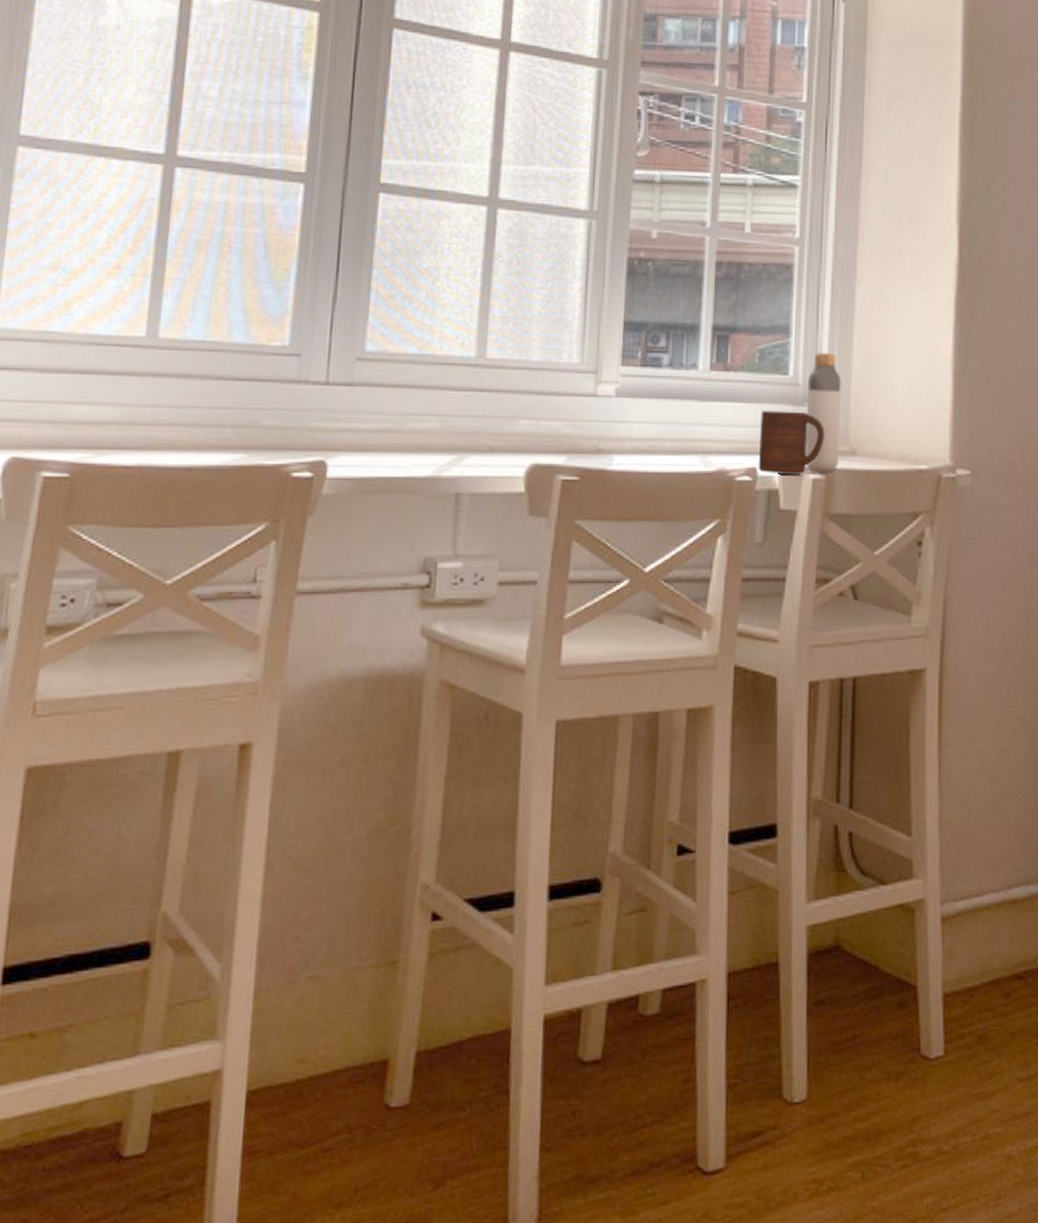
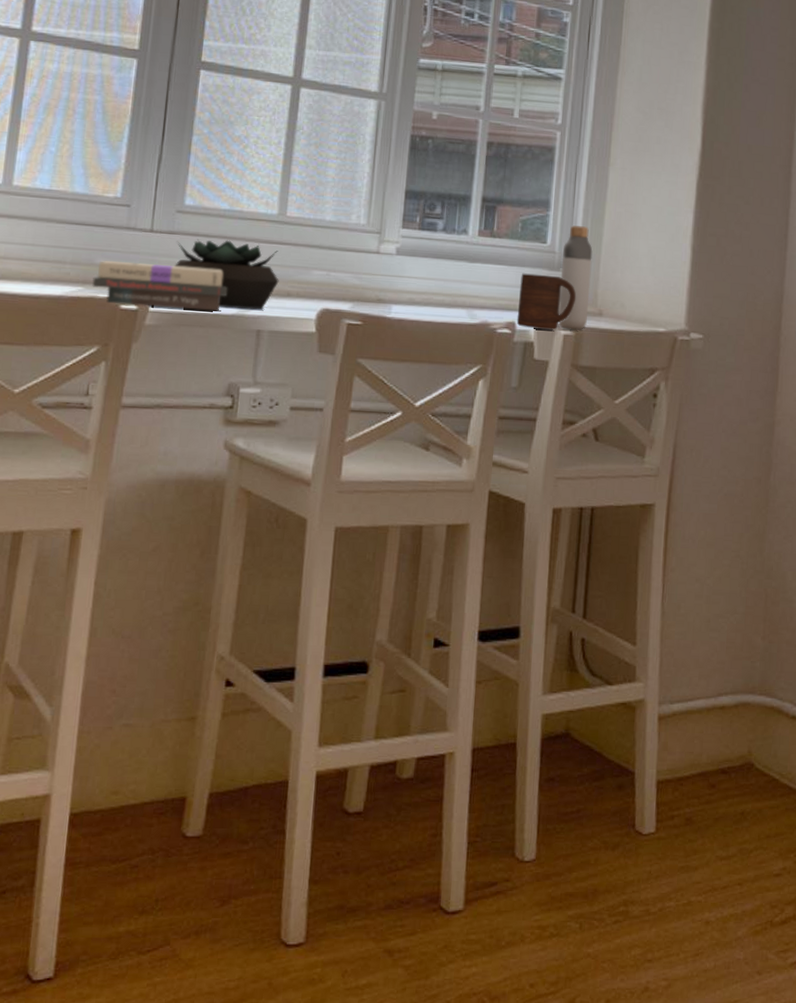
books: none [257,420,420,474] -> present [92,260,228,311]
succulent plant: none [355,389,480,469] -> present [174,239,279,310]

